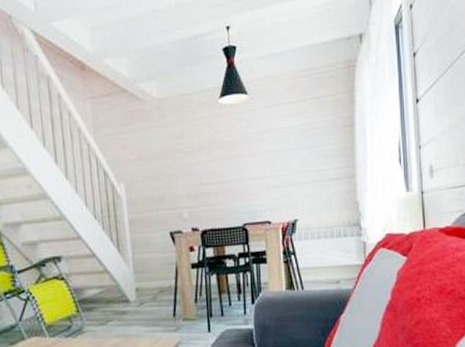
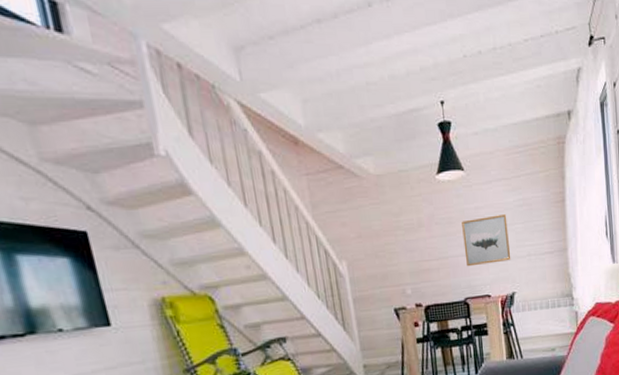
wall art: none [243,139,294,192] -> present [462,214,511,267]

